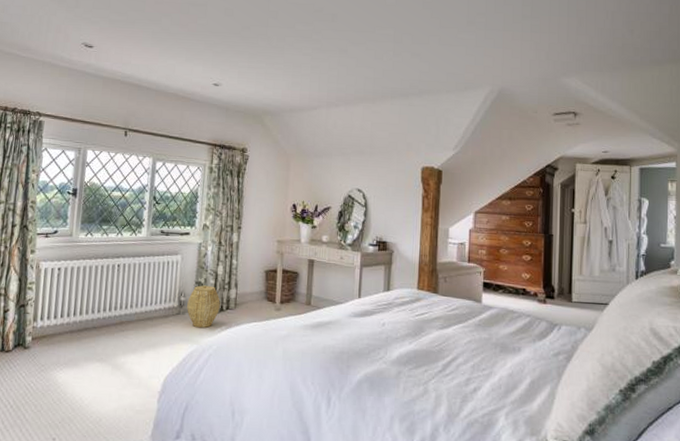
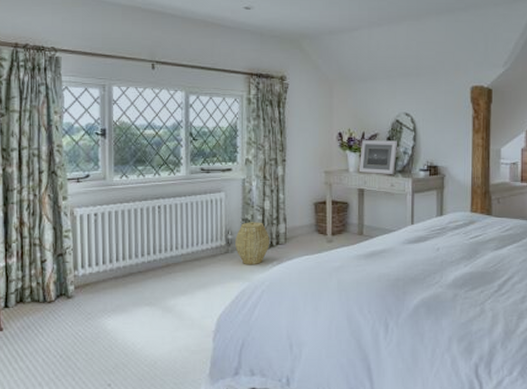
picture frame: none [310,213,349,248] -> present [358,140,397,175]

